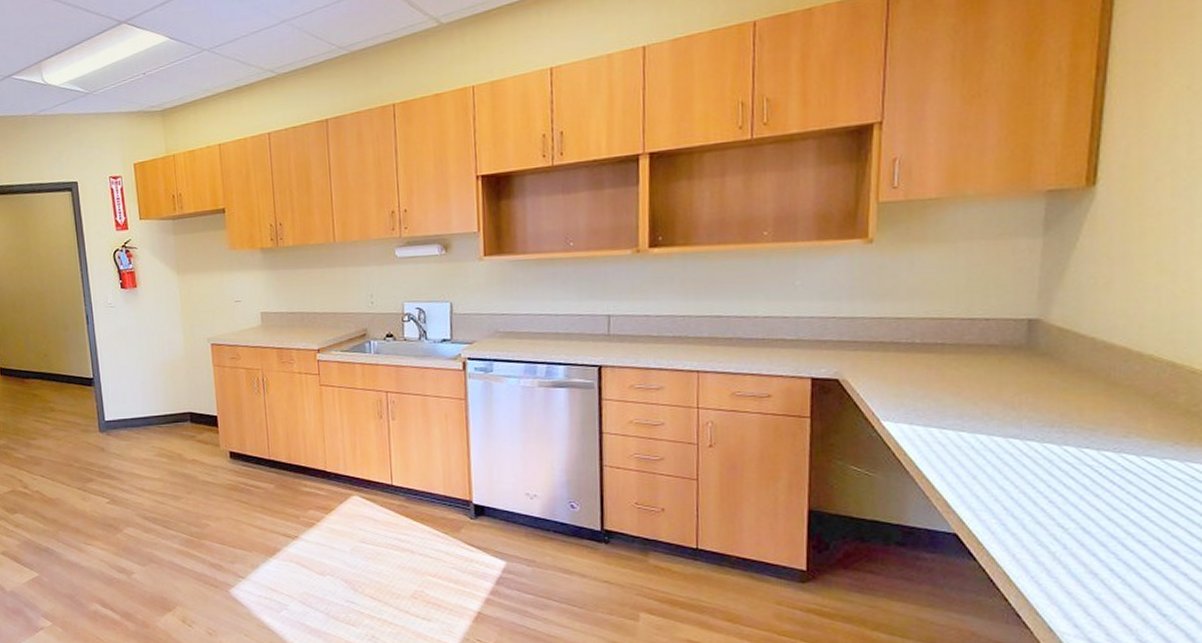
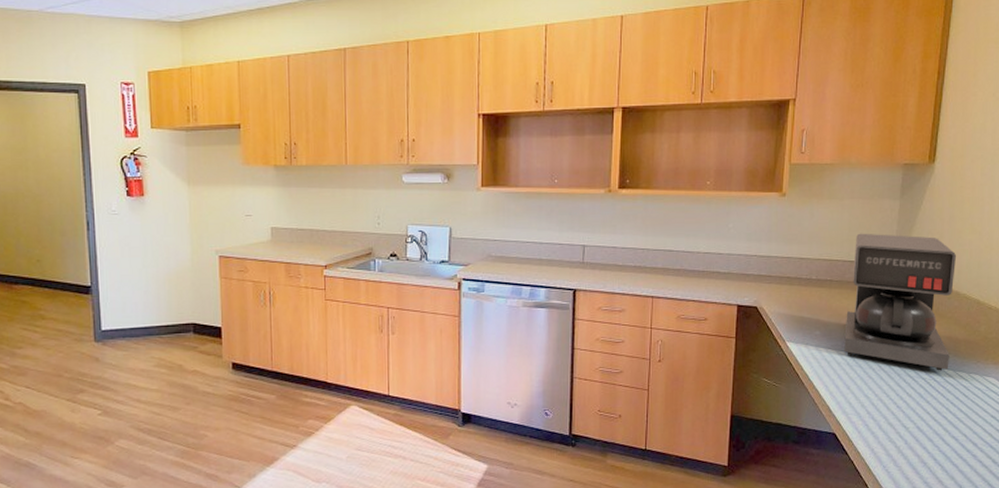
coffee maker: none [965,282,1134,456] -> present [844,233,956,371]

